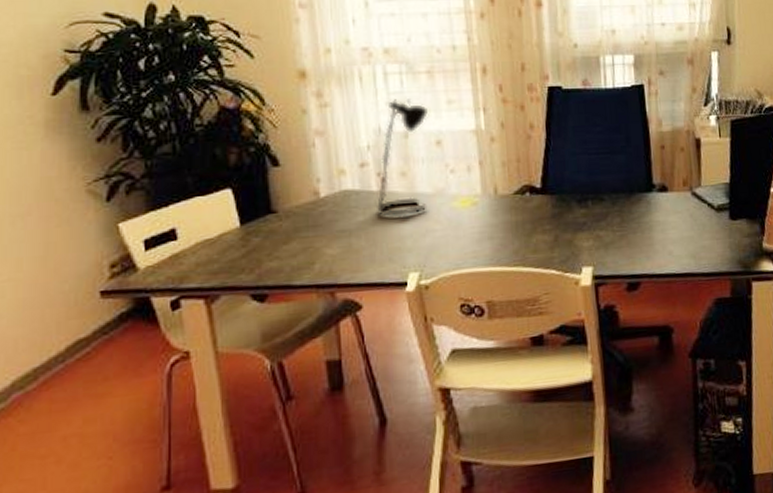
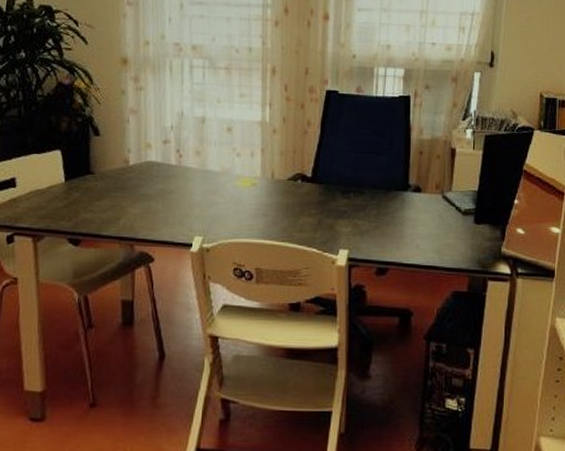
desk lamp: present [377,99,429,218] -> none [174,89,224,189]

